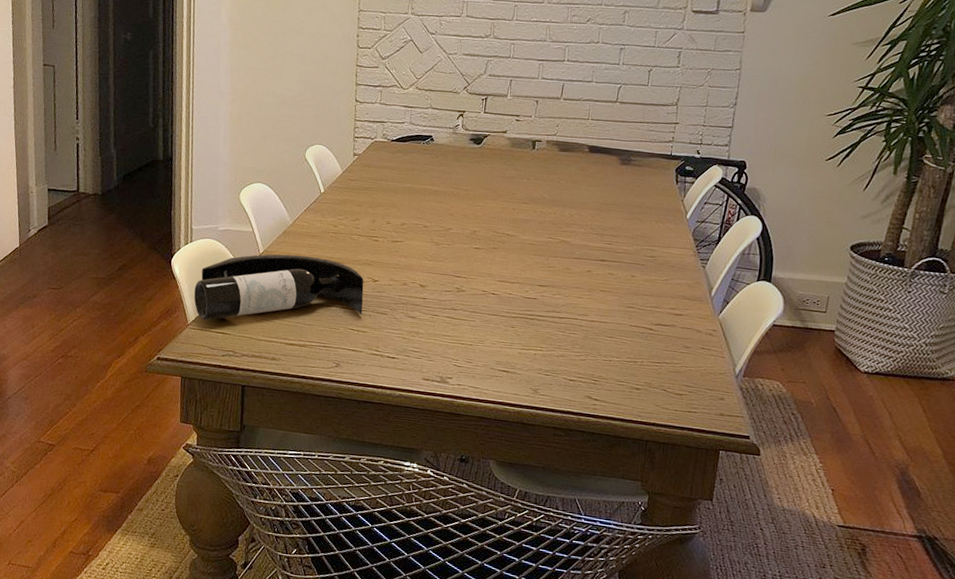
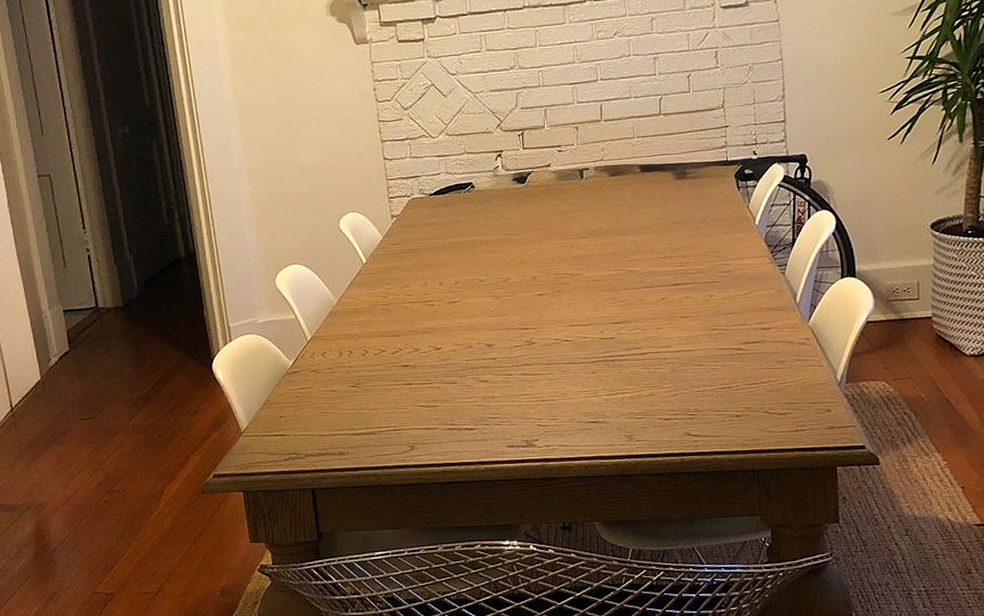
wine bottle: present [194,254,364,321] -> none [242,334,430,425]

